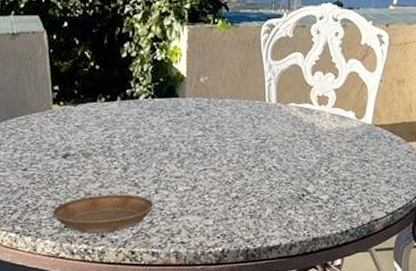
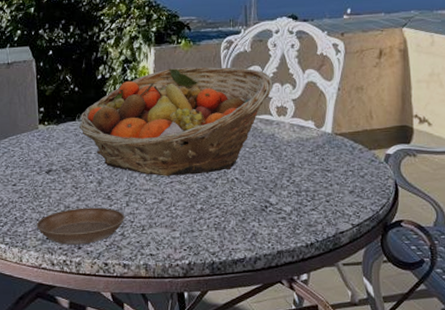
fruit basket: none [101,49,315,163] -> present [79,66,273,176]

